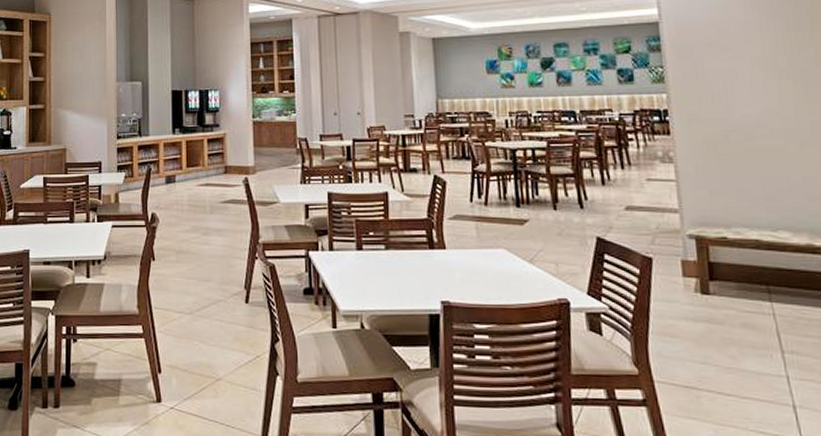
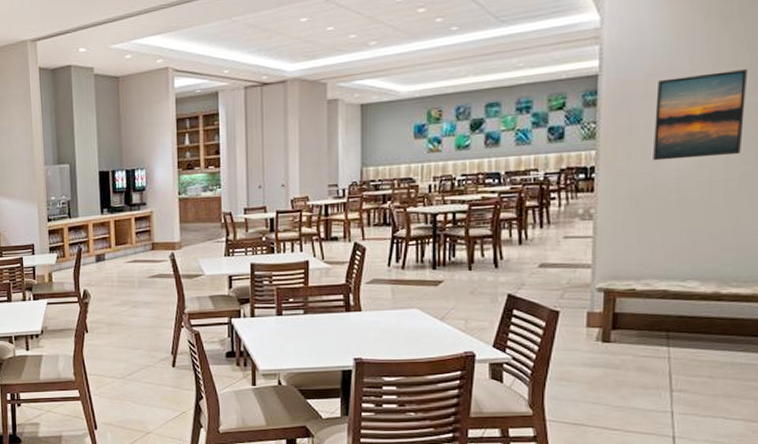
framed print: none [717,24,807,107] -> present [653,69,747,161]

